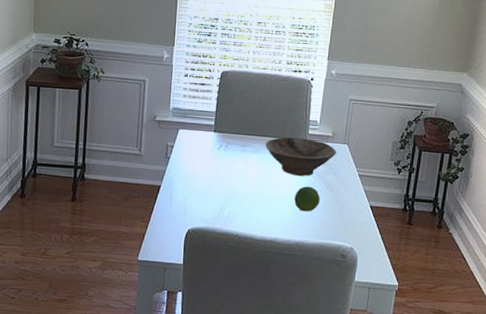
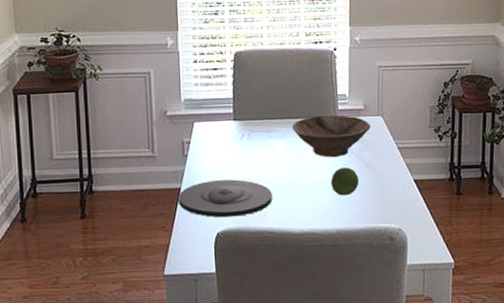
plate: none [157,182,241,218] -> present [178,179,272,218]

